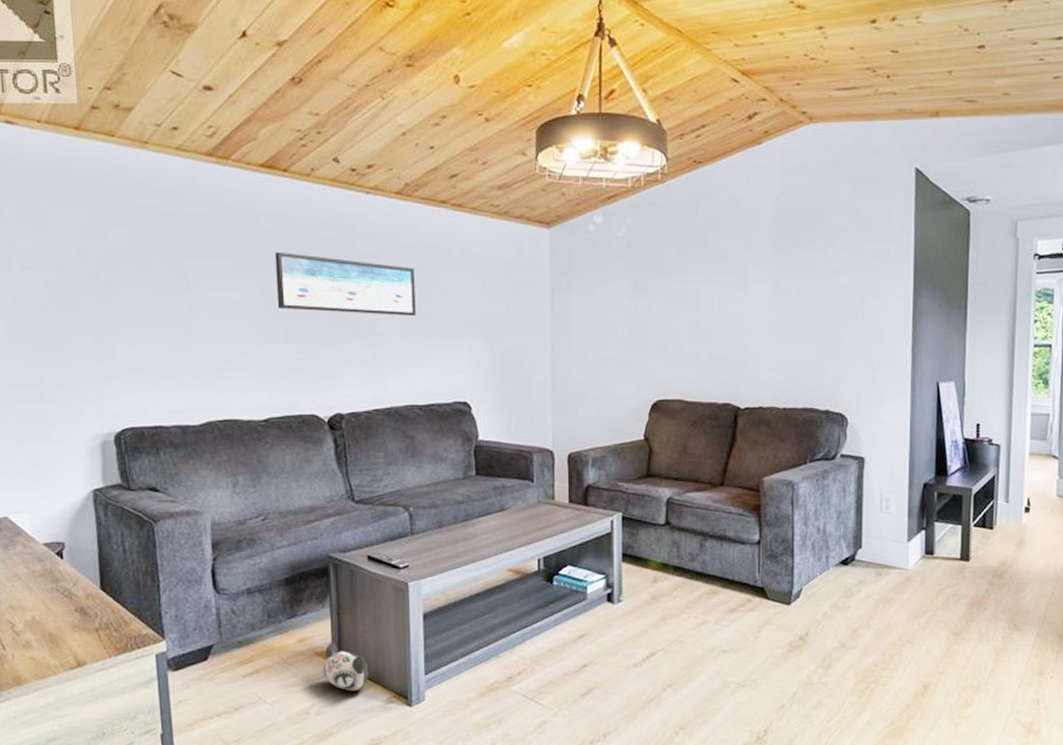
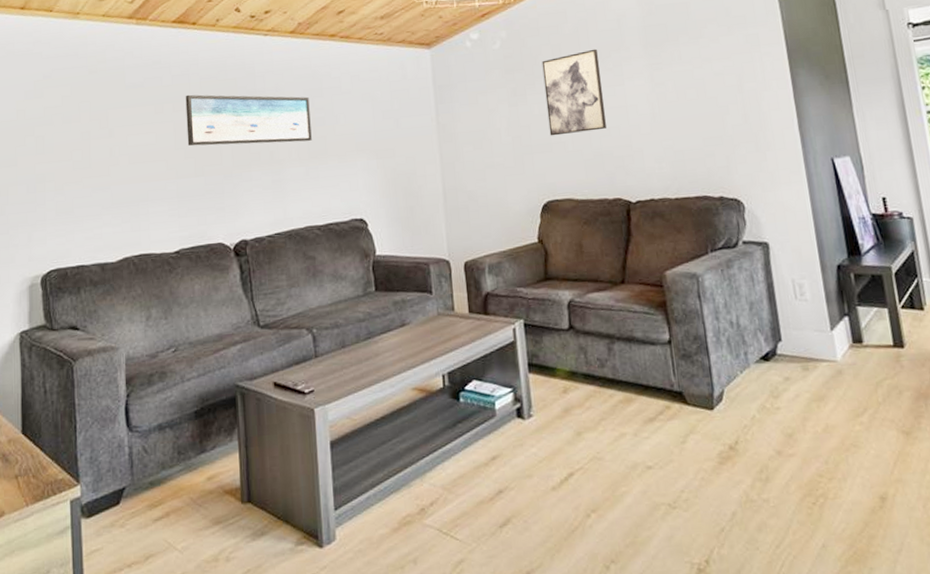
plush toy: present [322,642,369,691] -> none [231,478,278,532]
wall art: none [666,247,725,335] -> present [541,49,606,136]

